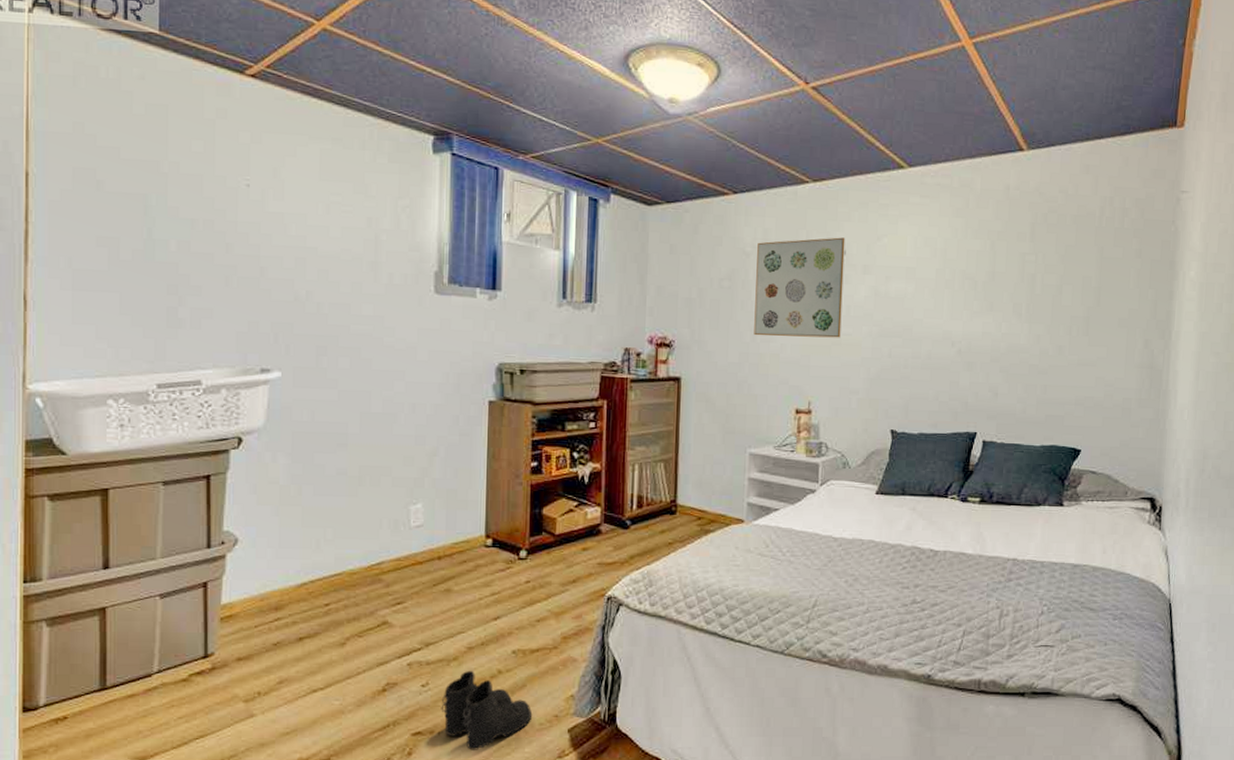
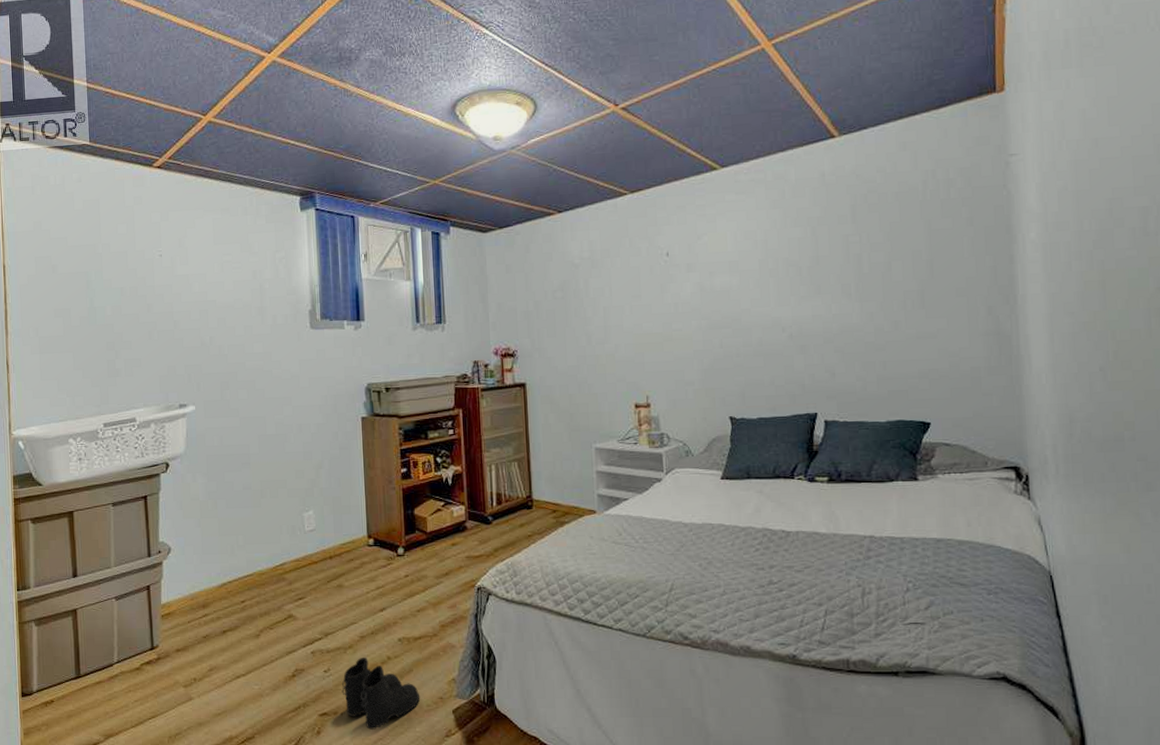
wall art: present [754,237,845,338] -> none [585,240,671,339]

